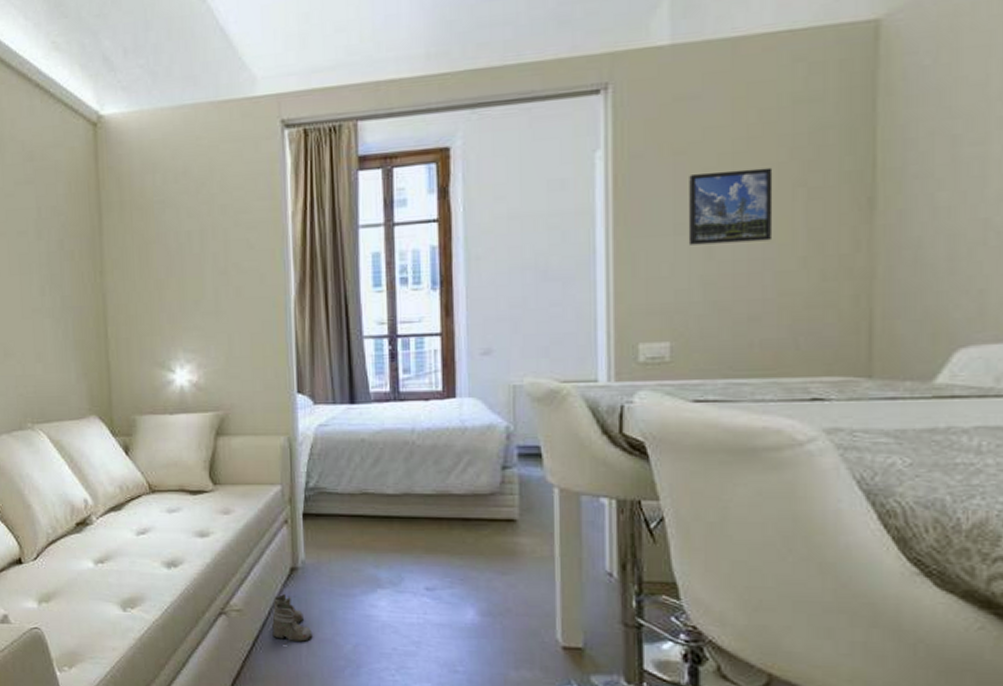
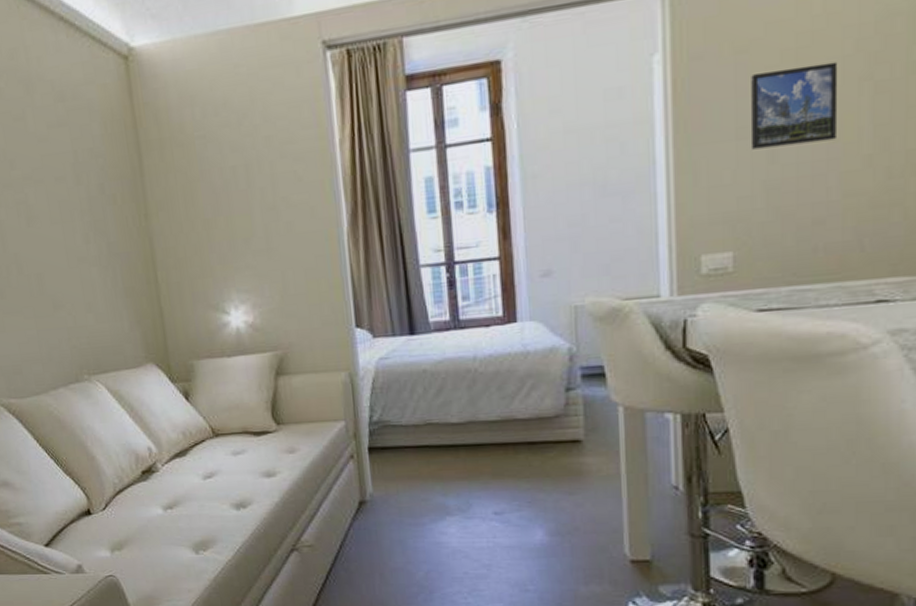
boots: present [272,593,313,645] -> none [343,526,385,576]

